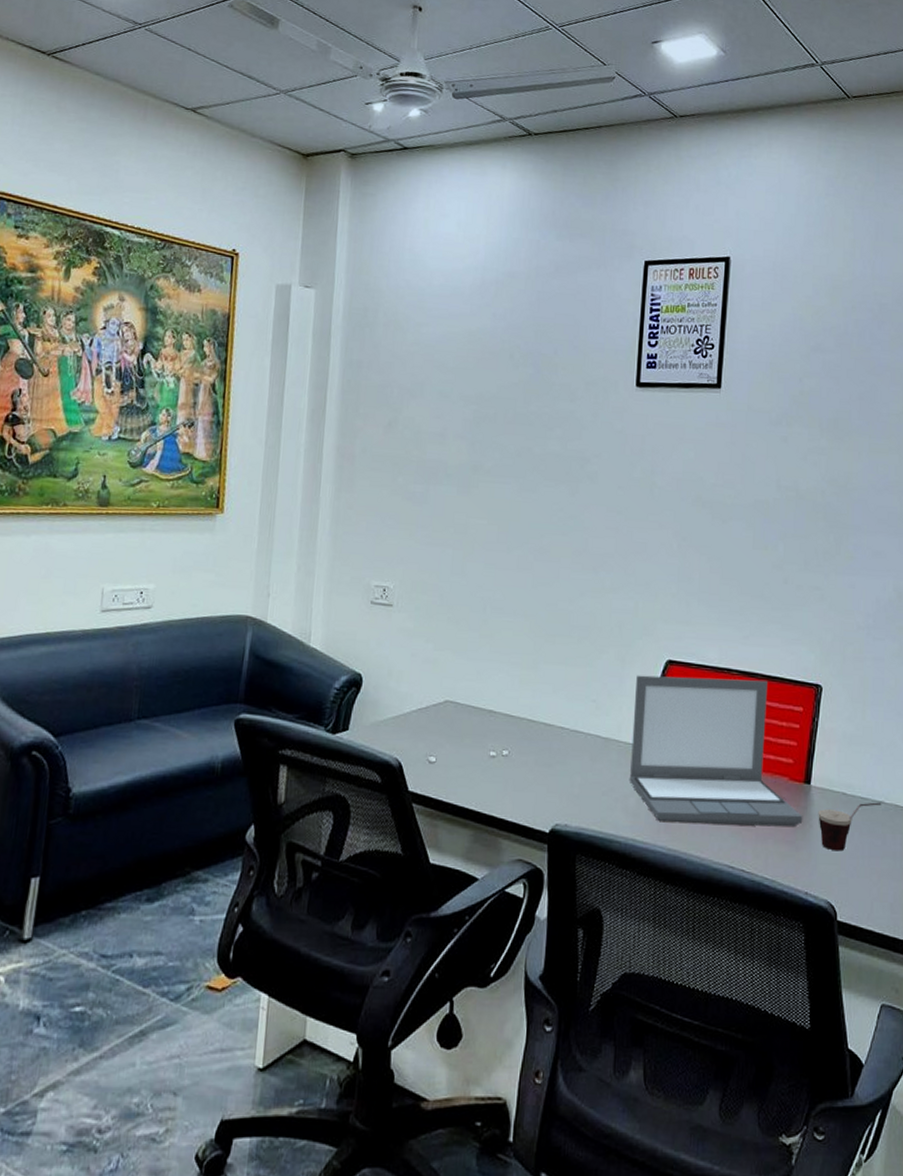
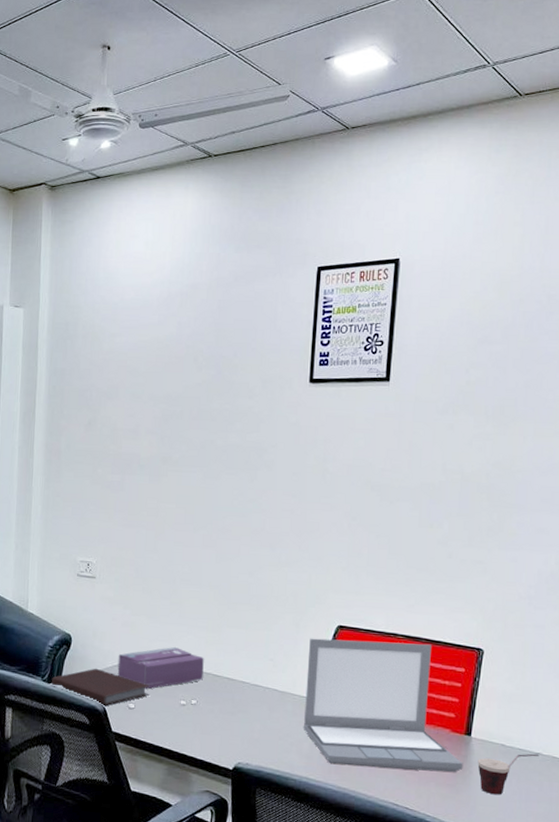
notebook: none [337,714,454,760] -> present [52,668,150,706]
tissue box: none [416,687,518,739] -> present [117,646,204,690]

